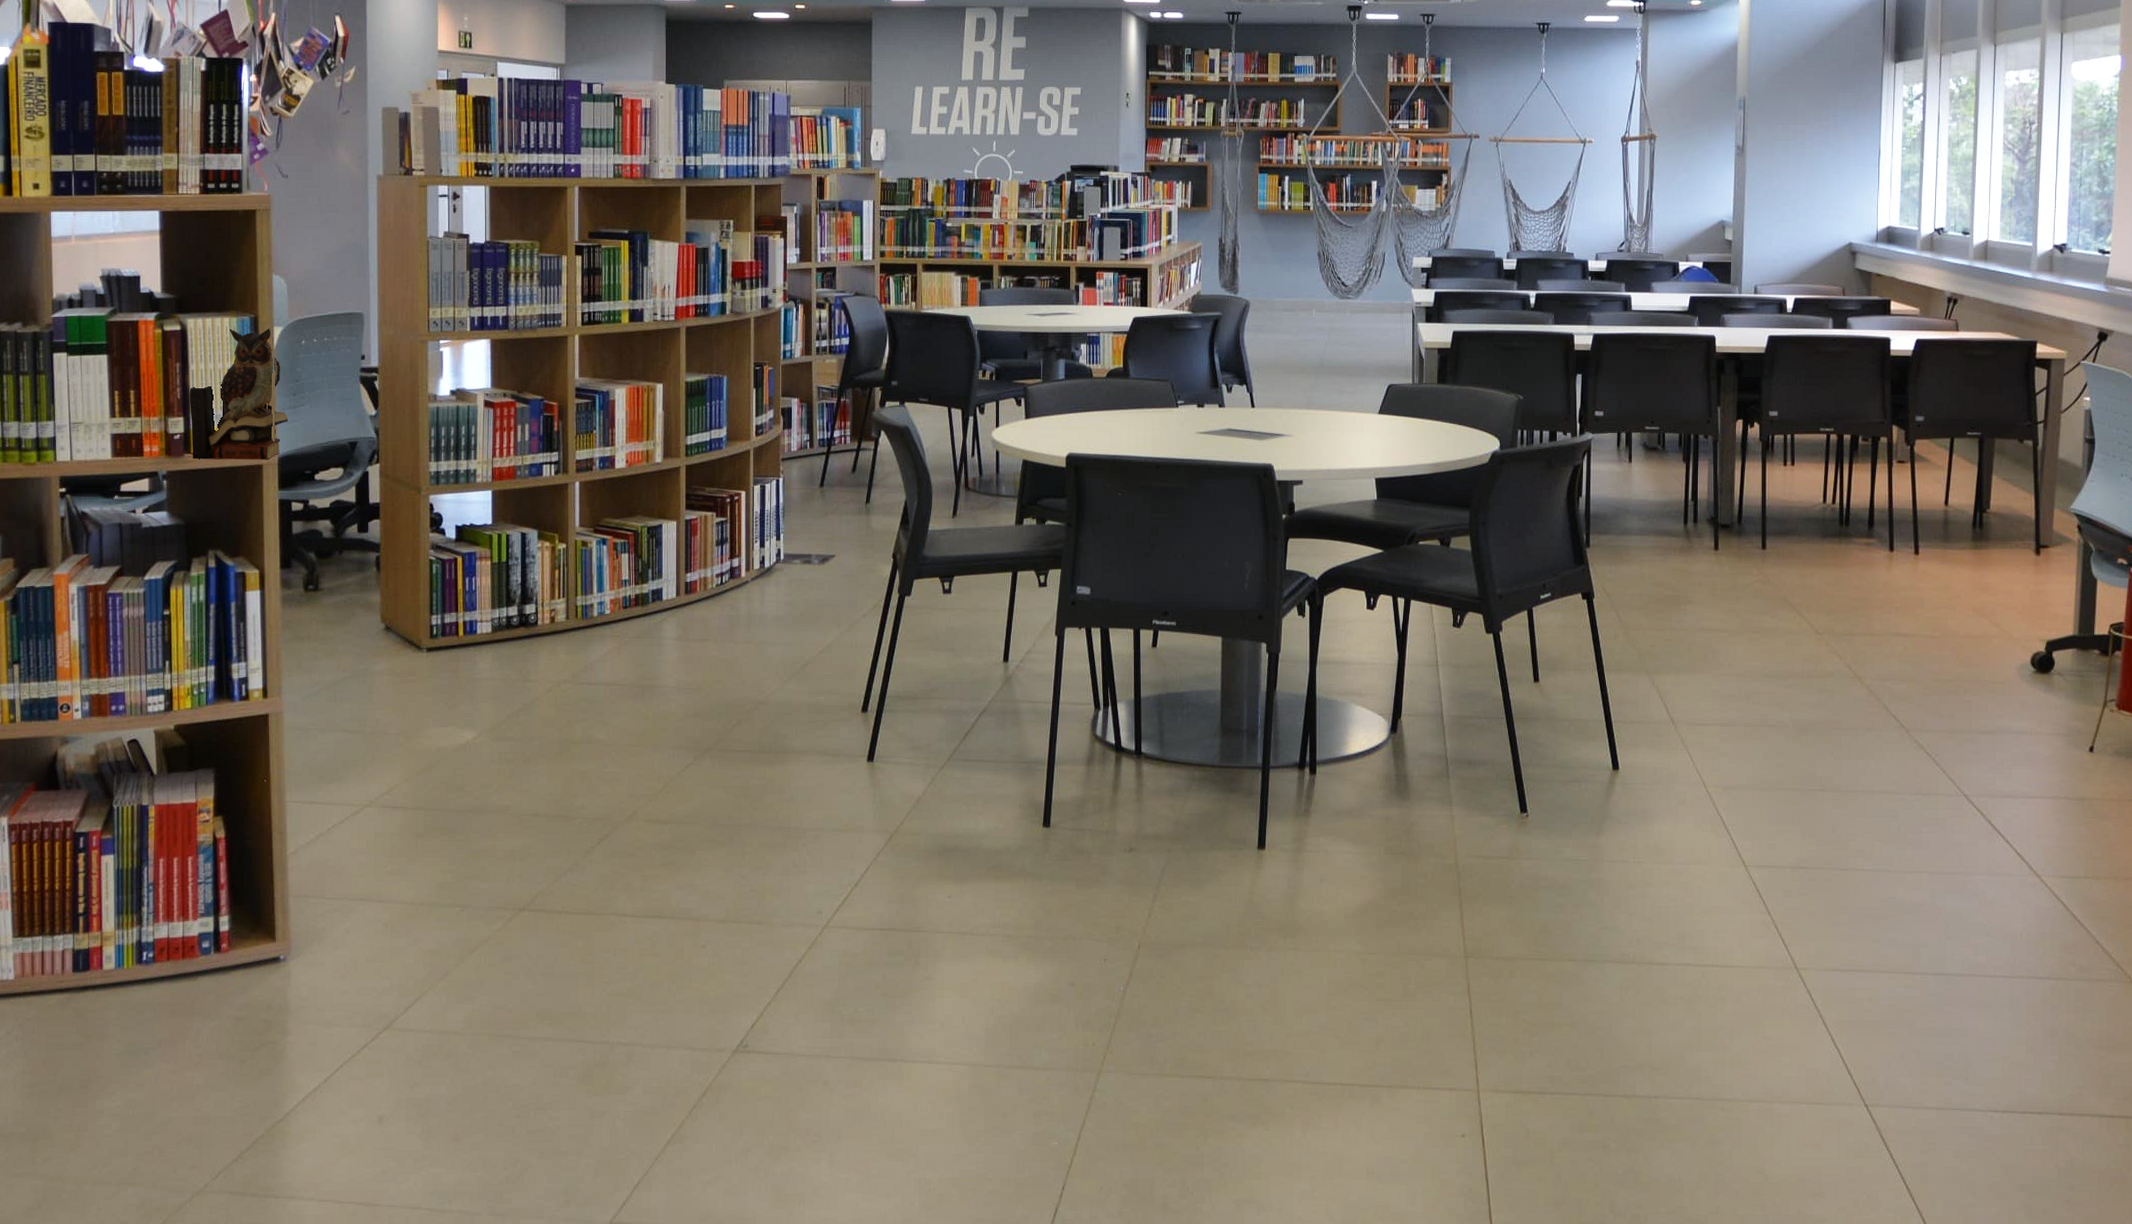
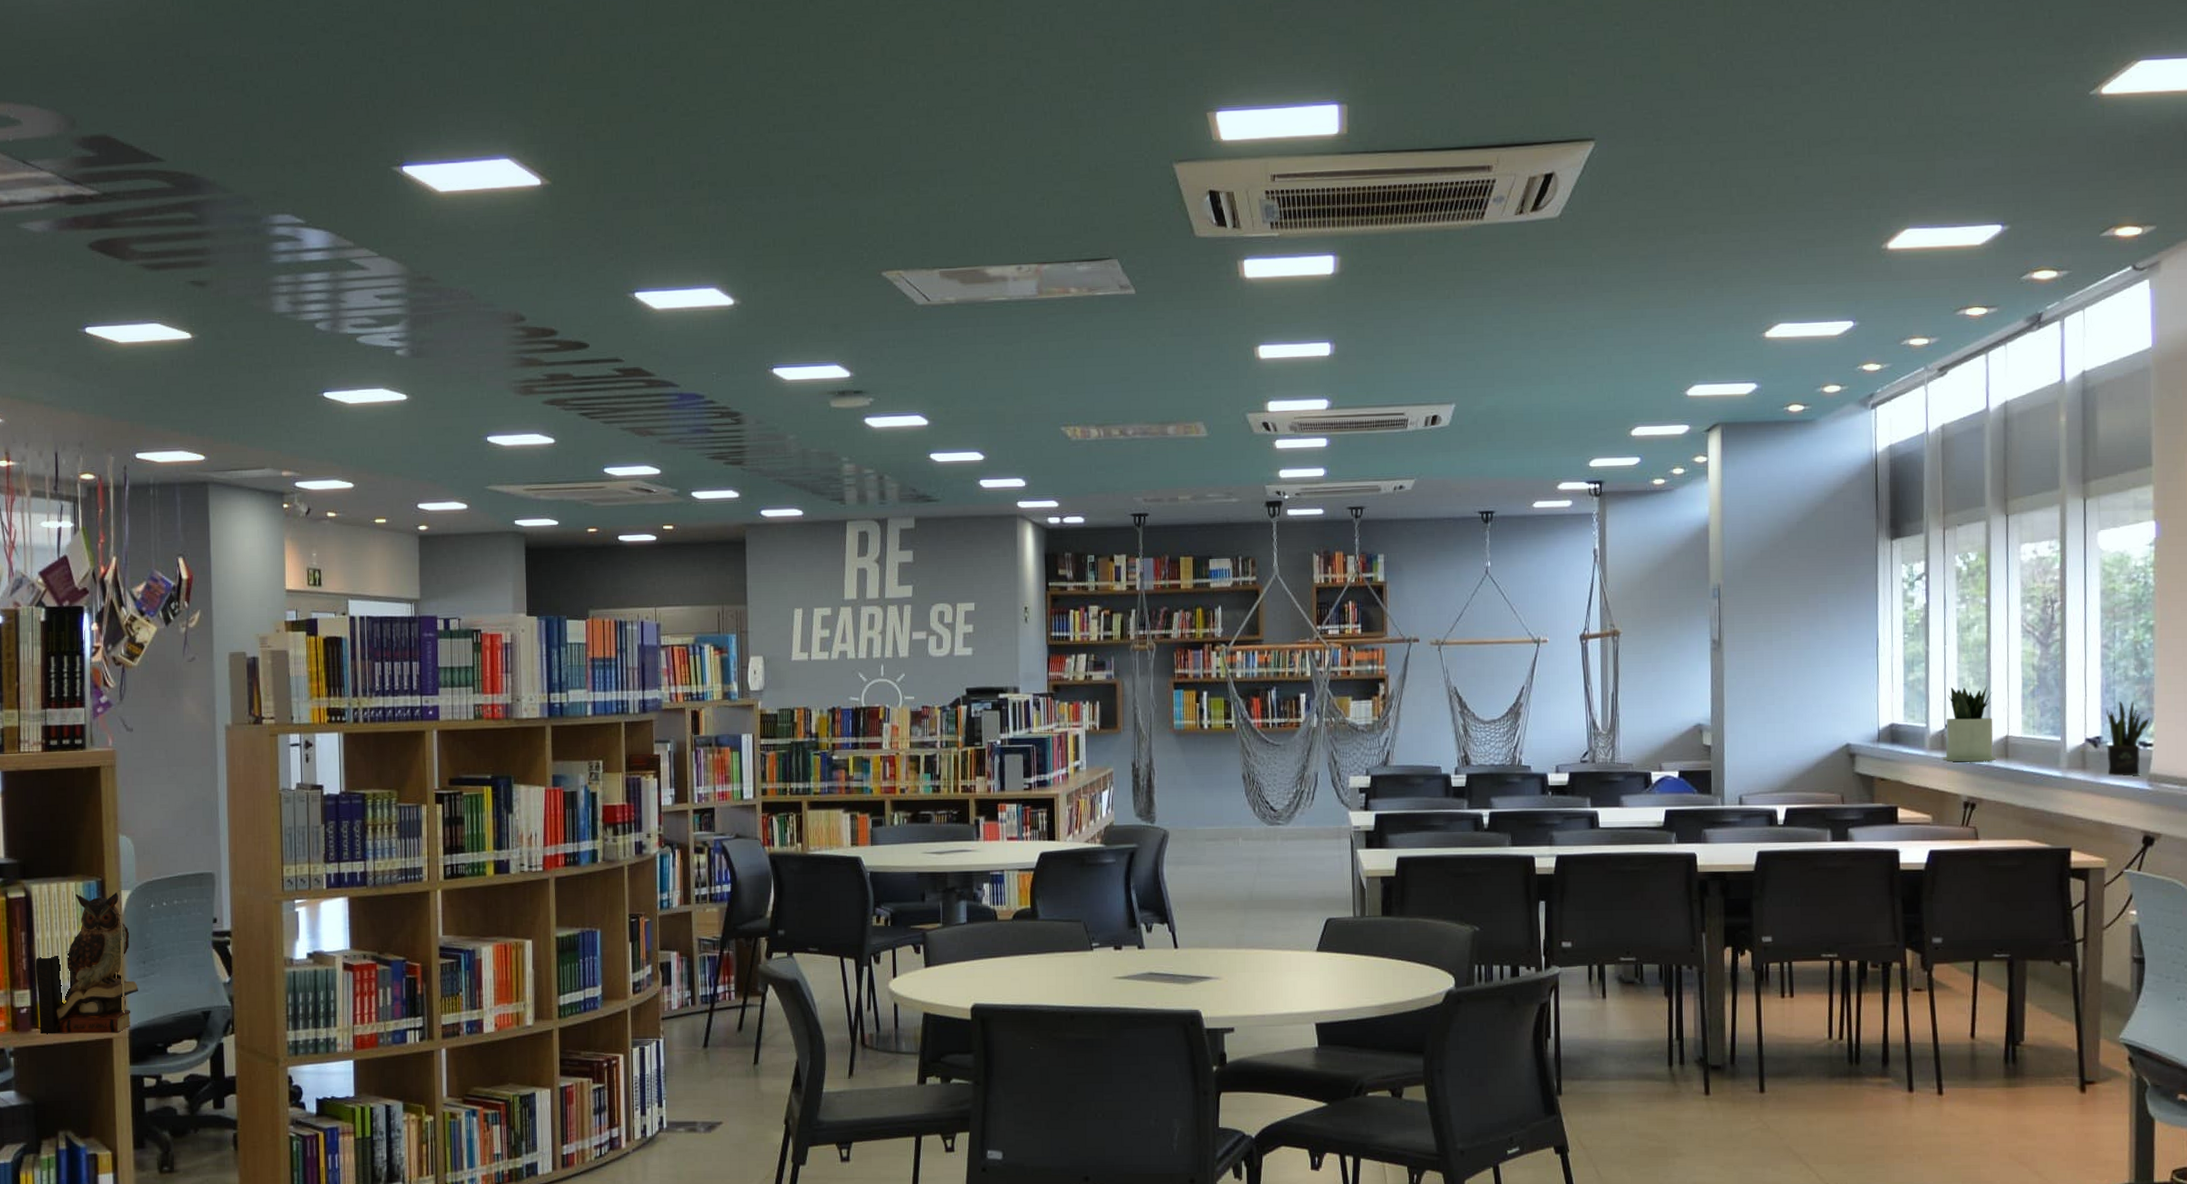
planter: none [1929,195,1978,262] -> present [1941,686,1998,763]
potted plant: none [2071,213,2109,279] -> present [2106,701,2150,776]

